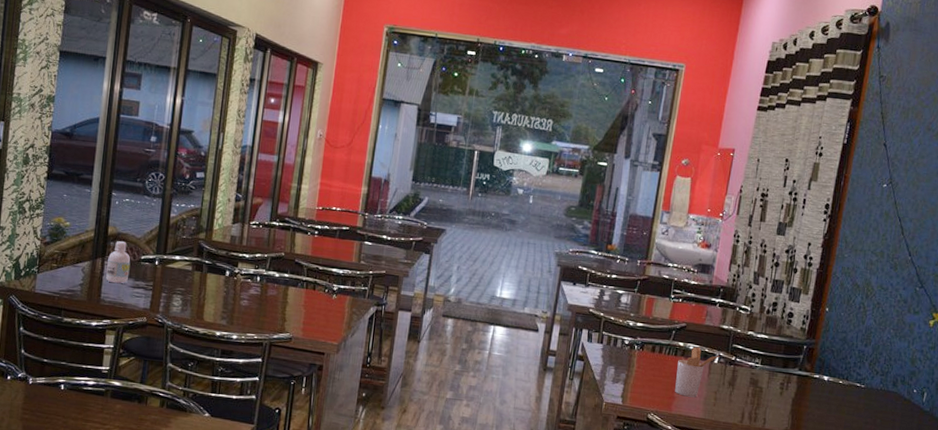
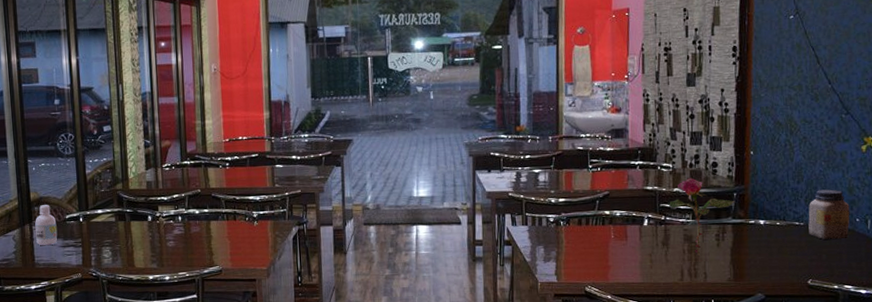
utensil holder: present [675,346,719,398] -> none [607,212,648,264]
flower: none [741,323,804,401] -> present [669,178,735,256]
jar: none [868,356,910,408] -> present [808,189,850,241]

